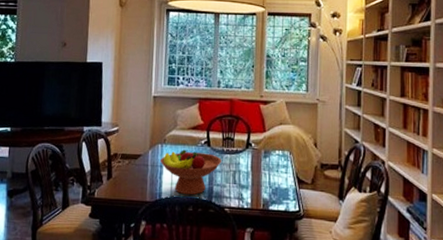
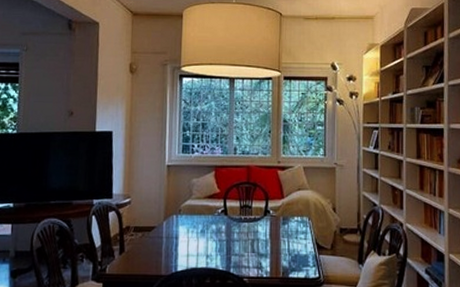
fruit bowl: present [160,149,222,196] -> none [175,219,240,267]

